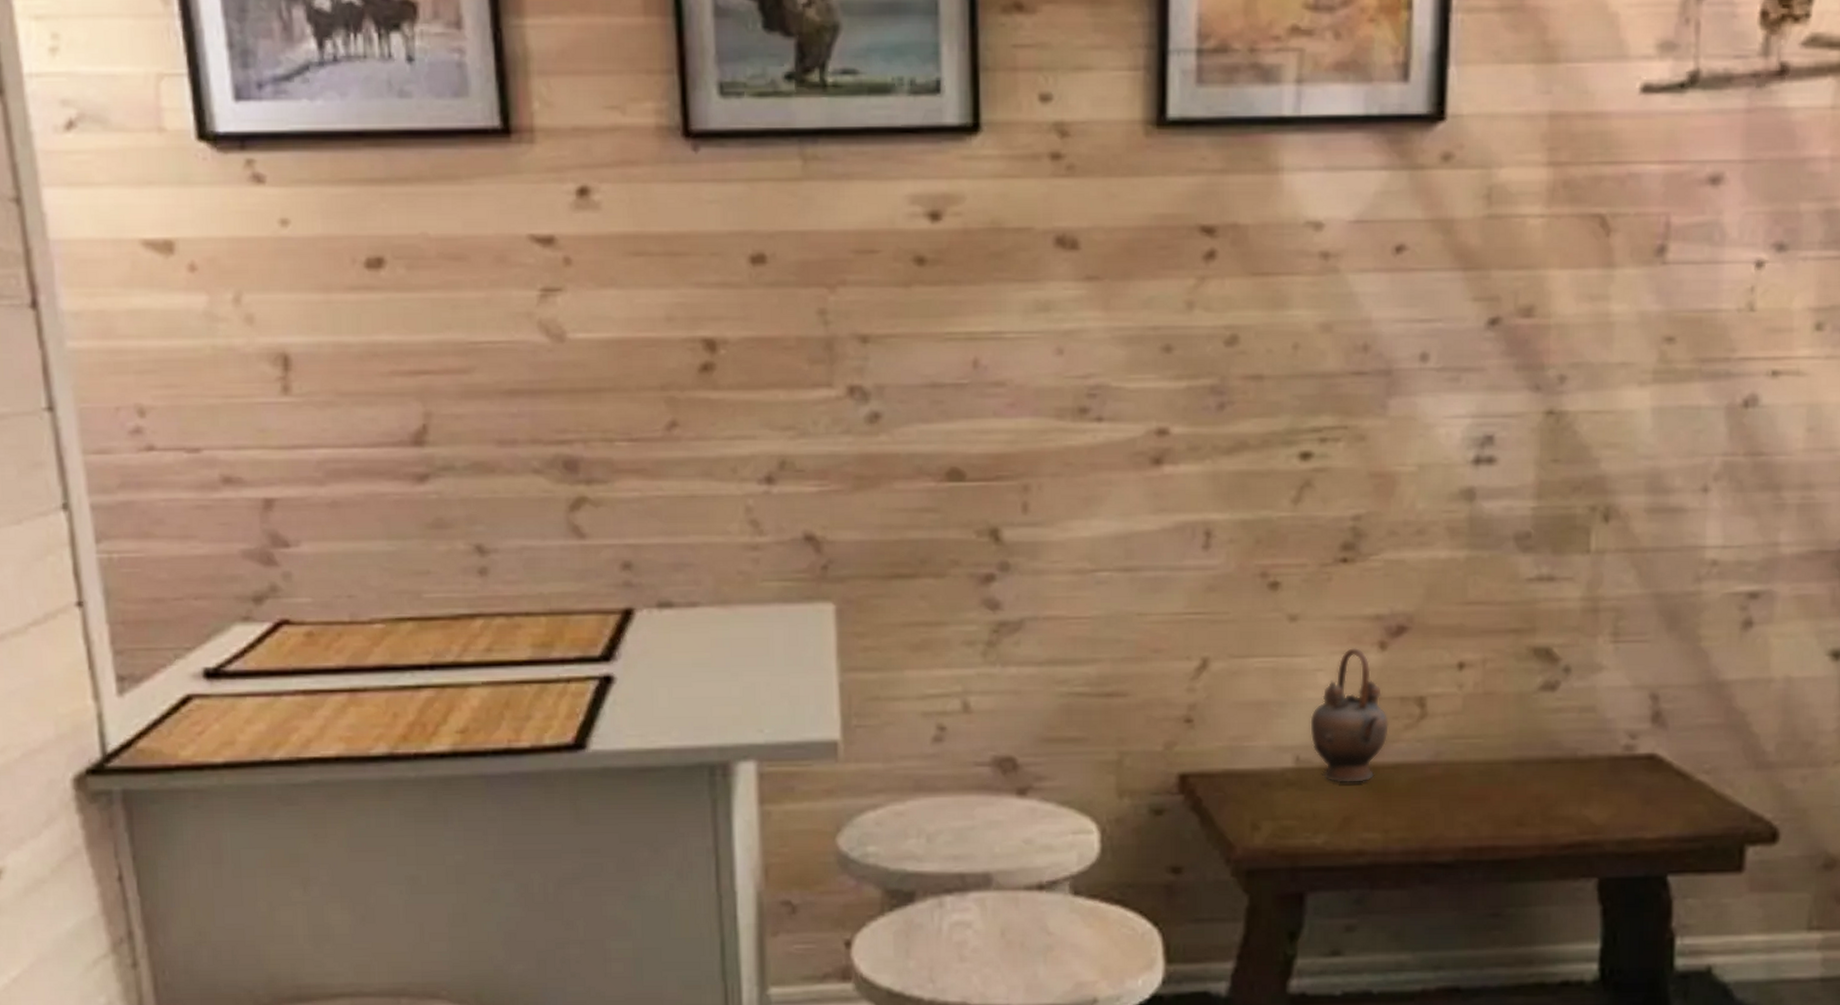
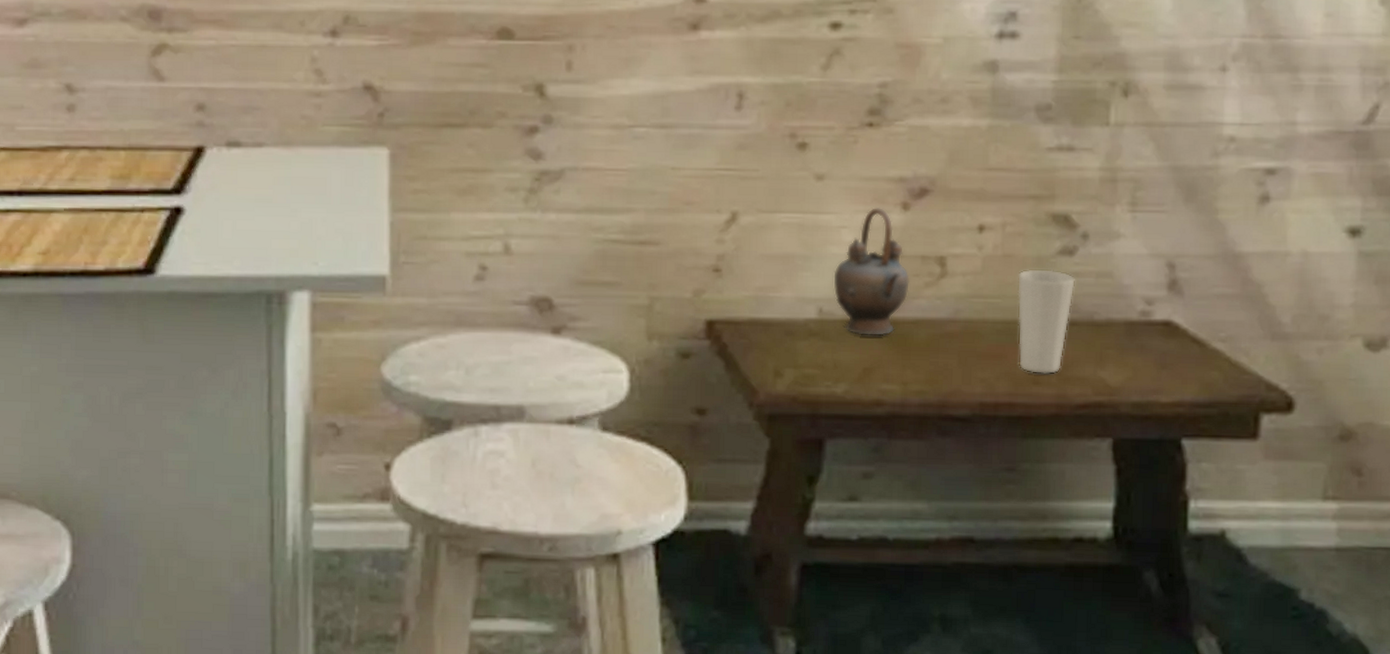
cup: none [1498,705,1559,816] -> present [1017,268,1076,375]

